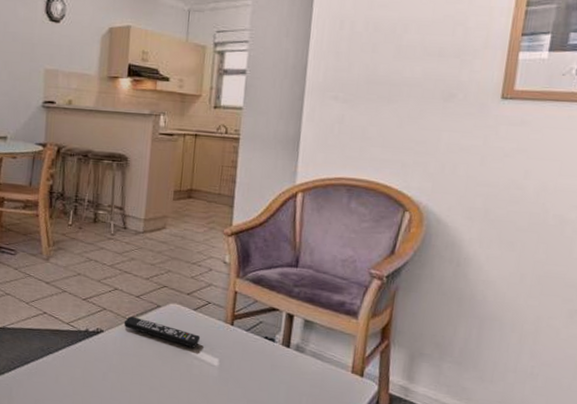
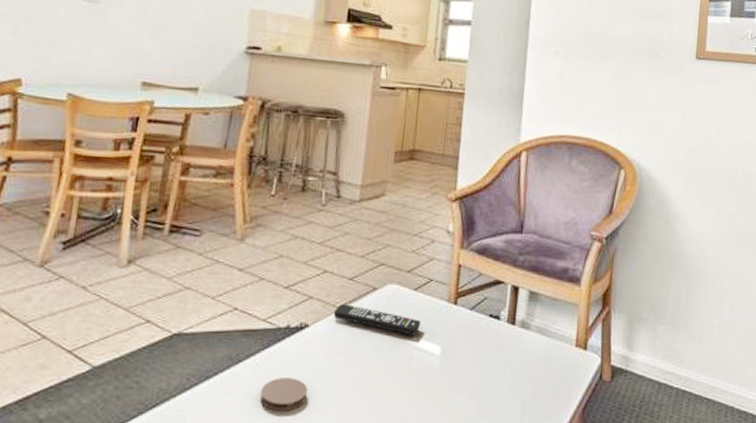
coaster: none [67,369,104,395] -> present [260,378,308,410]

